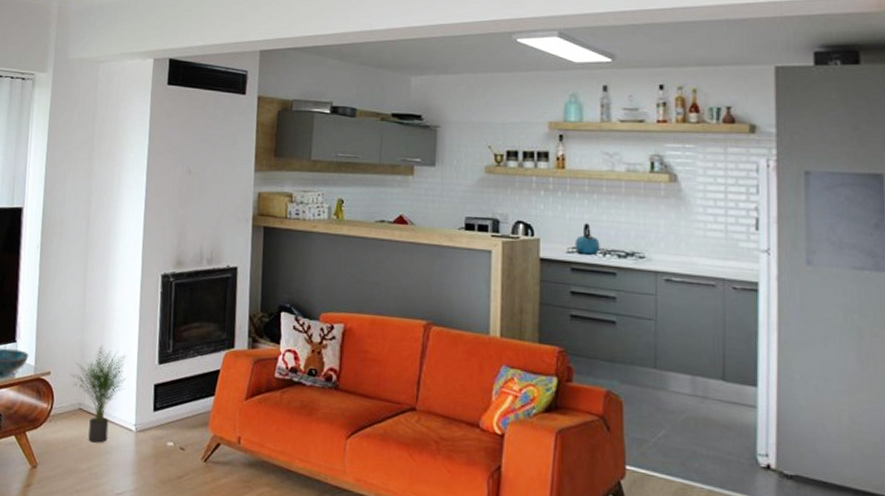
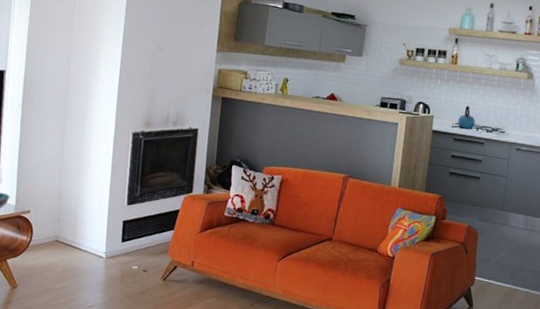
potted plant: present [70,345,126,443] -> none [48,189,98,267]

